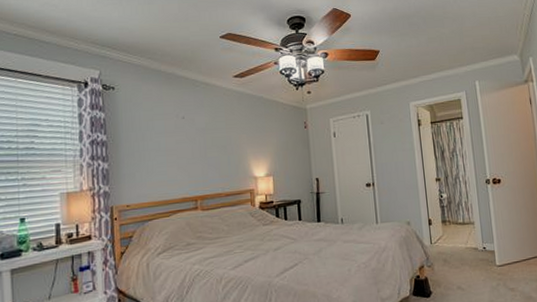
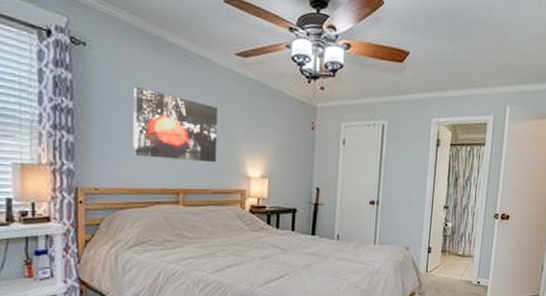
wall art: none [154,115,227,173] -> present [133,86,219,163]

